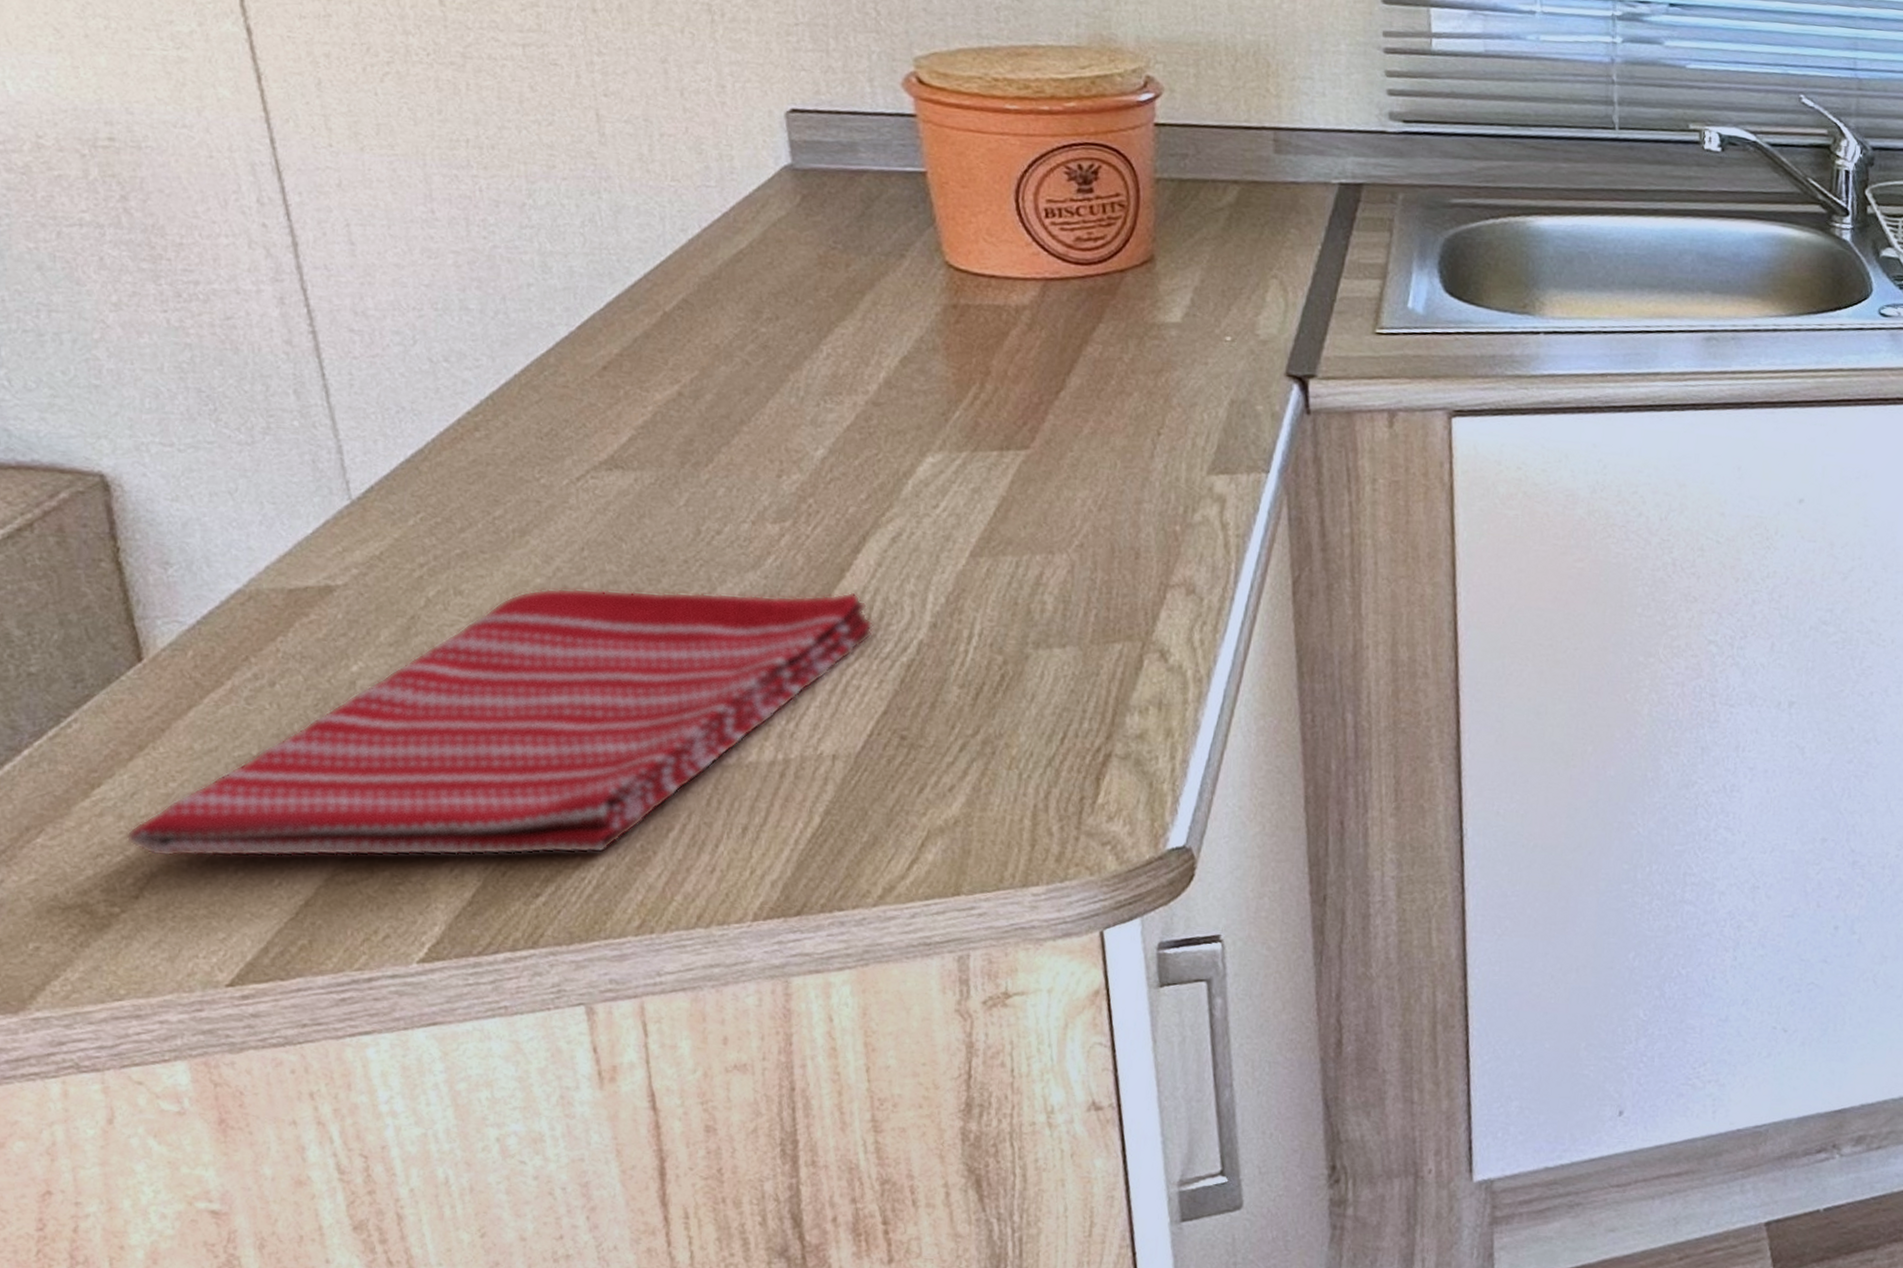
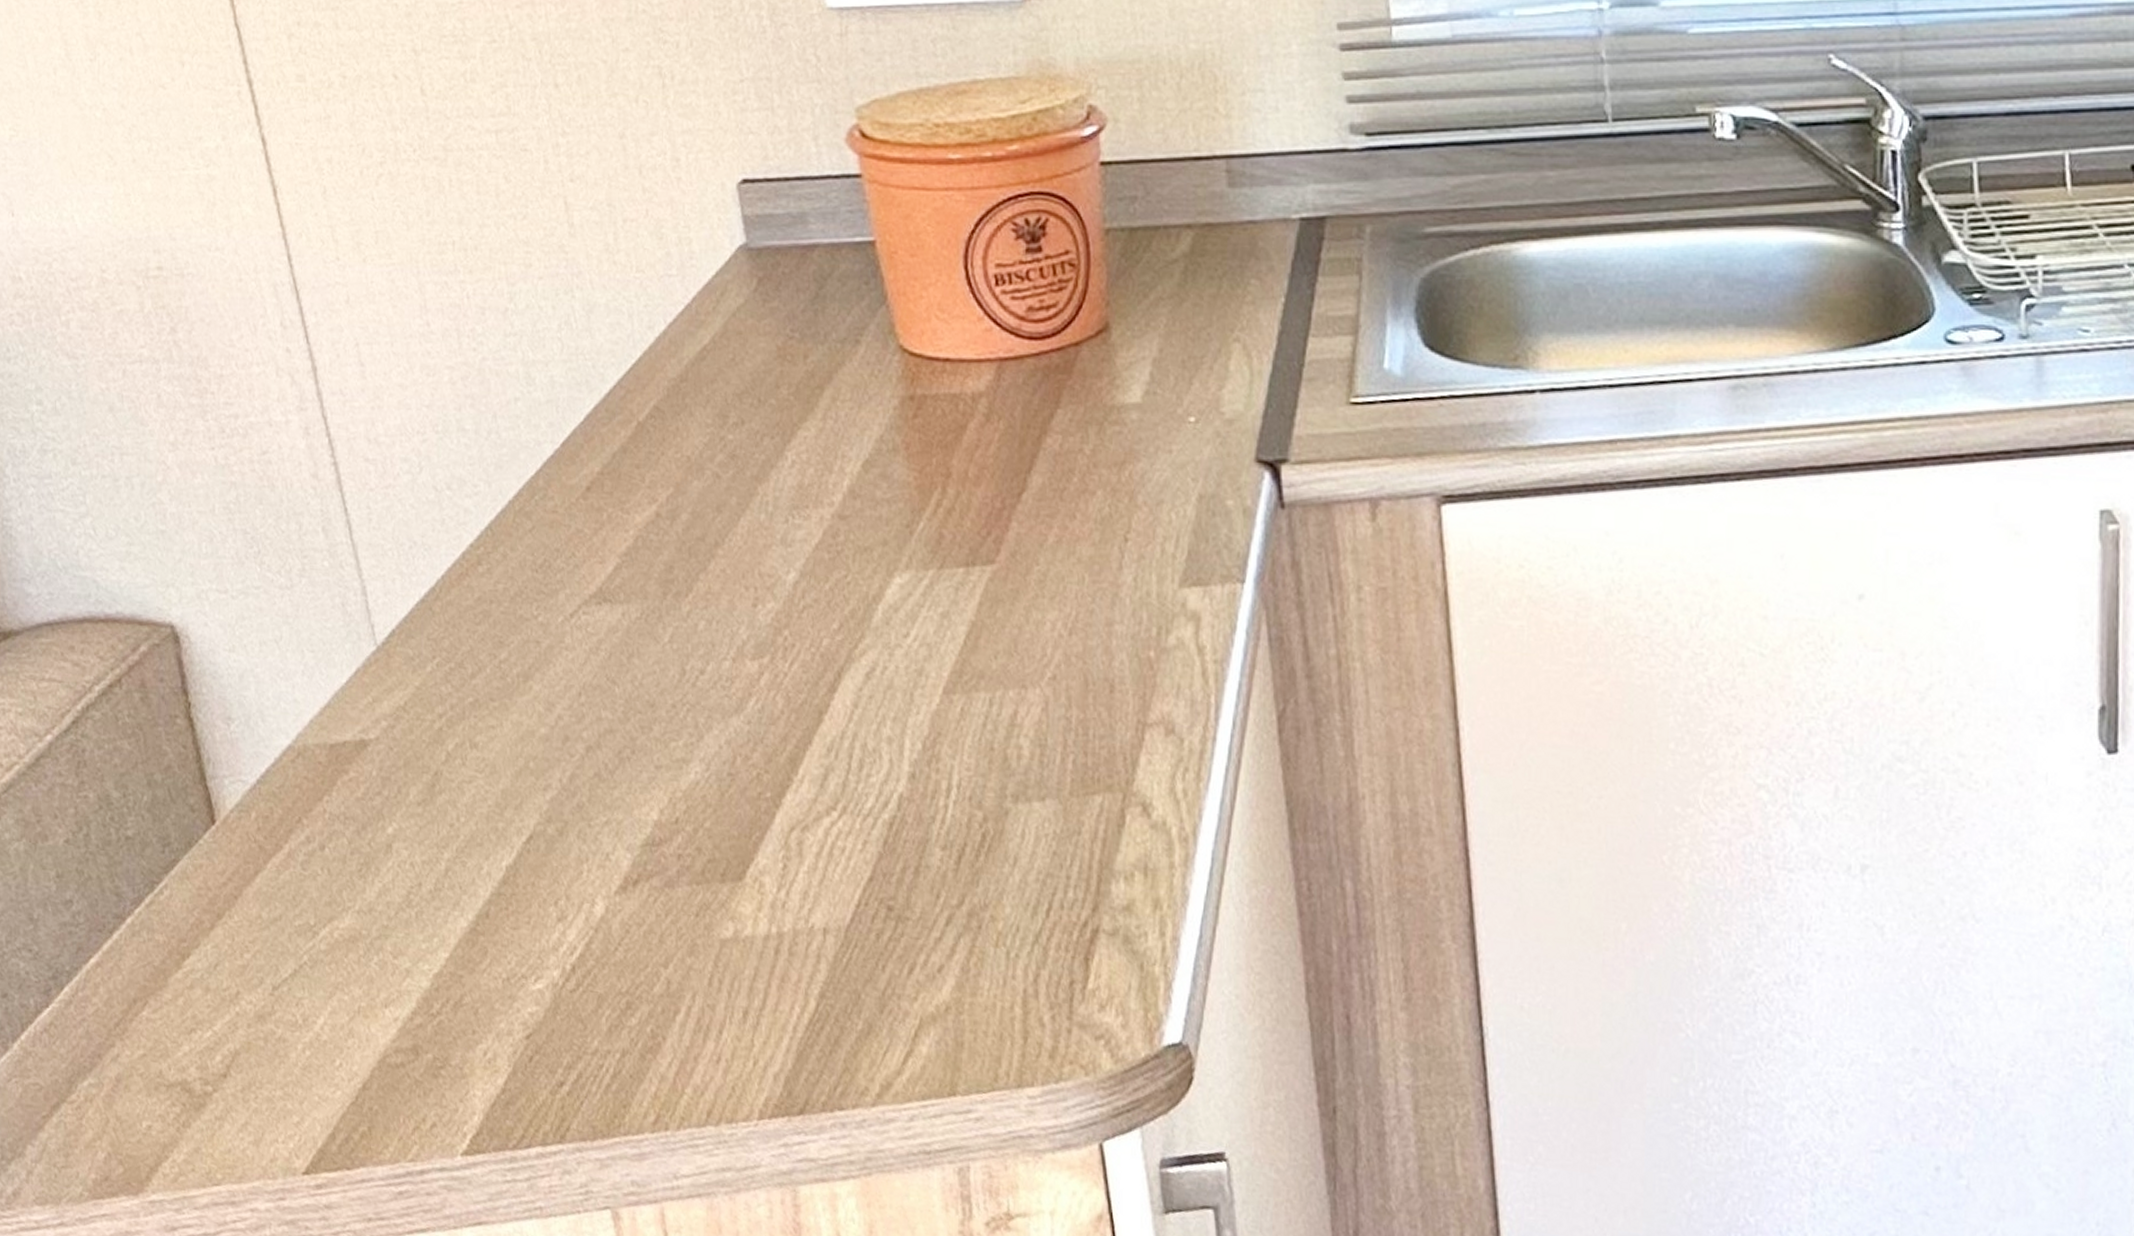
dish towel: present [126,588,875,857] -> none [213,738,855,1038]

